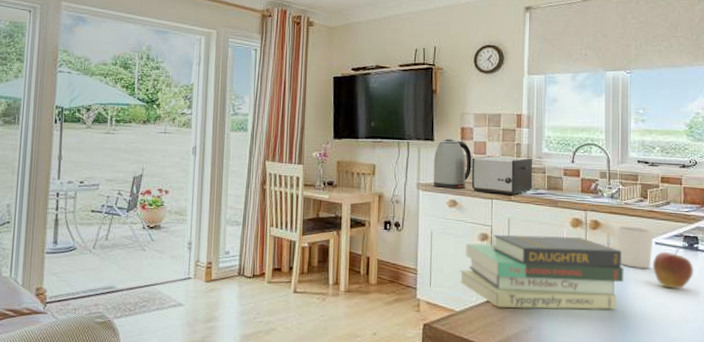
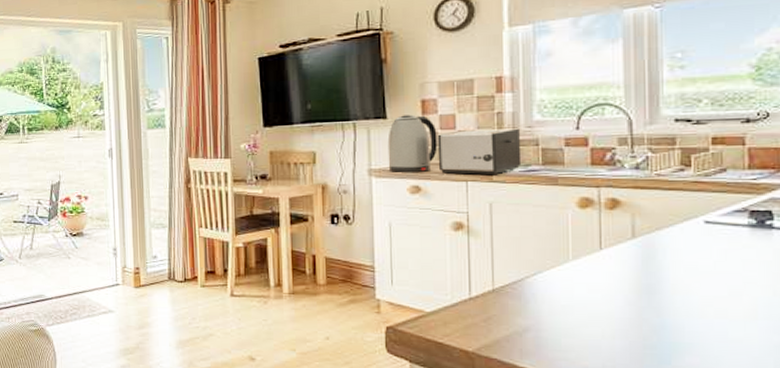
books: present [459,234,624,310] -> none [428,219,658,308]
mug: present [617,226,653,268] -> none [646,202,701,254]
fruit: present [652,248,694,289] -> none [700,227,767,278]

